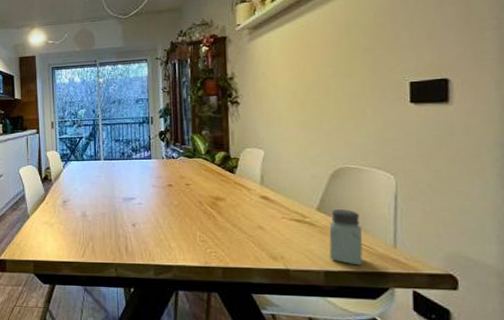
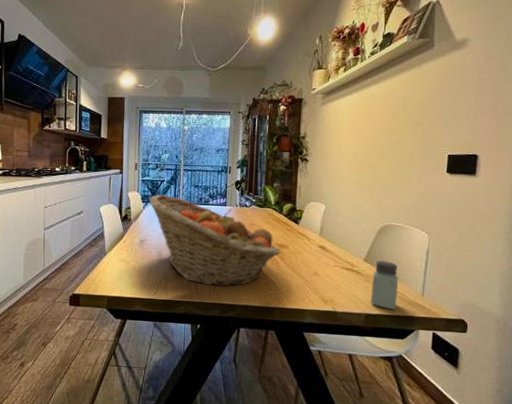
fruit basket: none [67,152,217,246] -> present [148,194,280,287]

